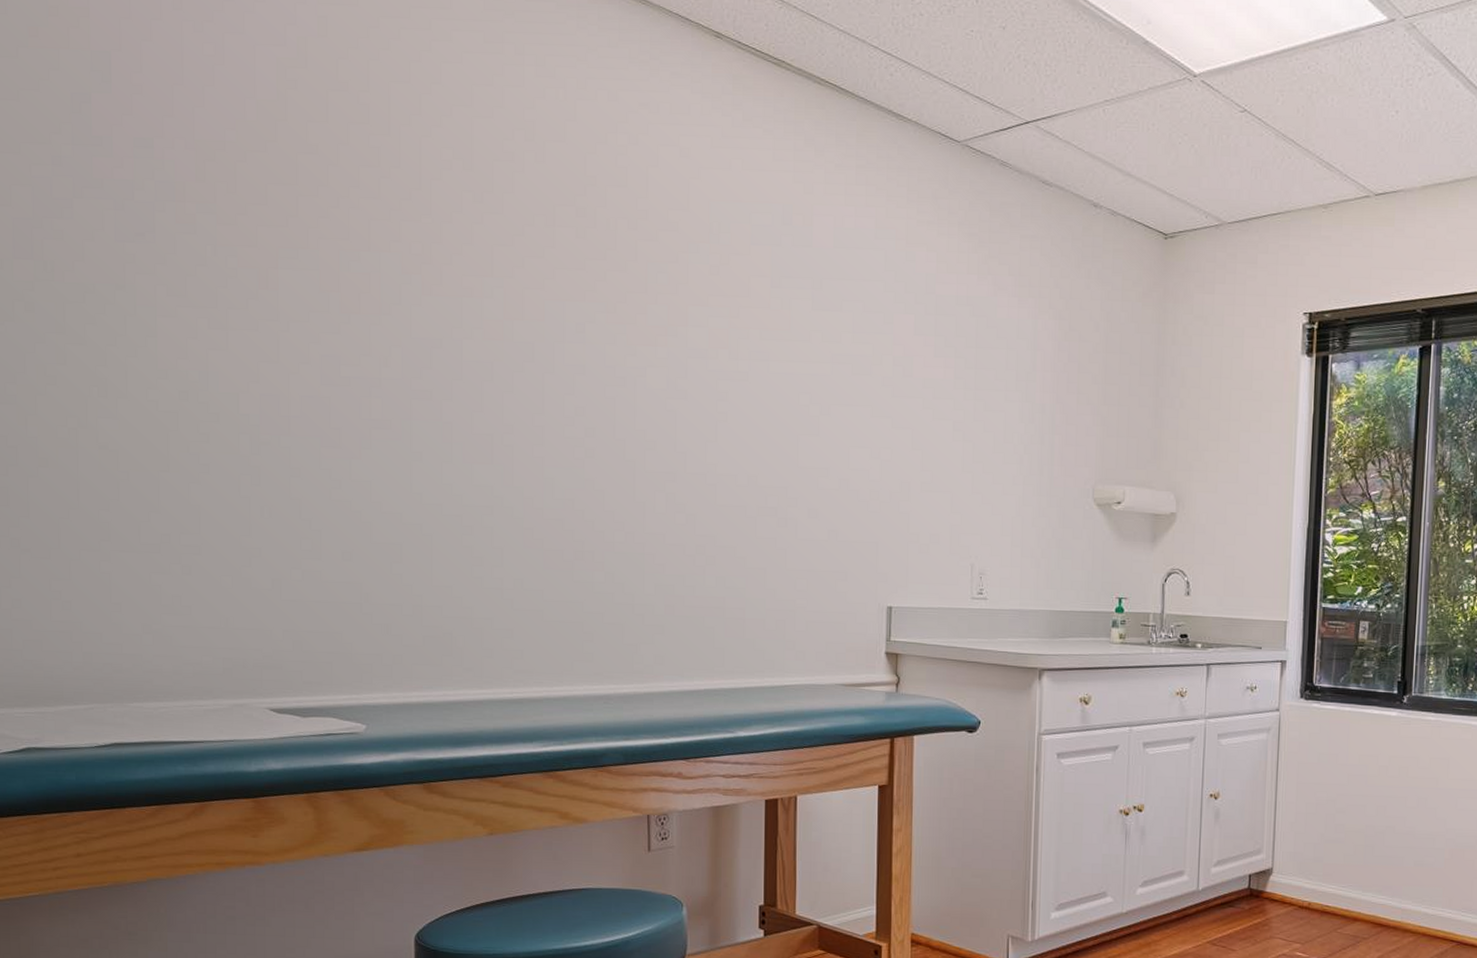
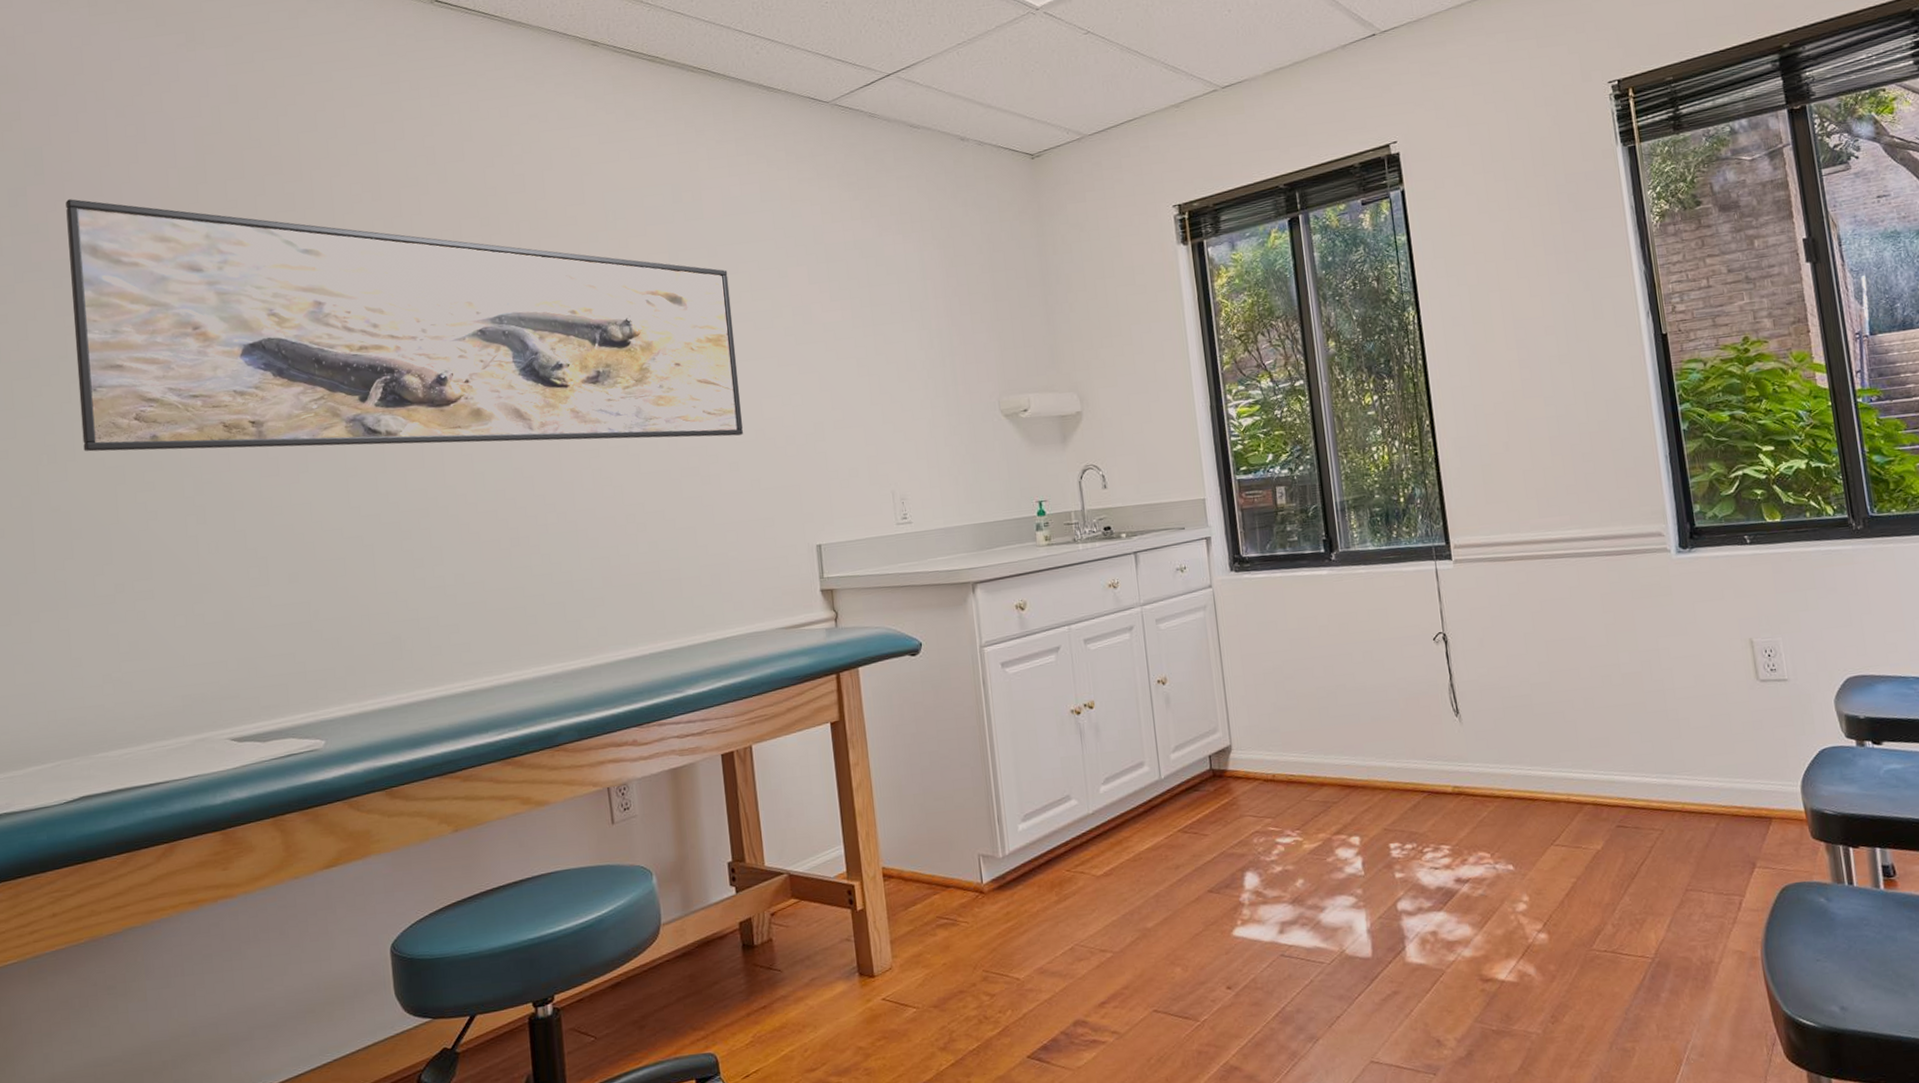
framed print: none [133,115,831,482] -> present [65,199,743,452]

